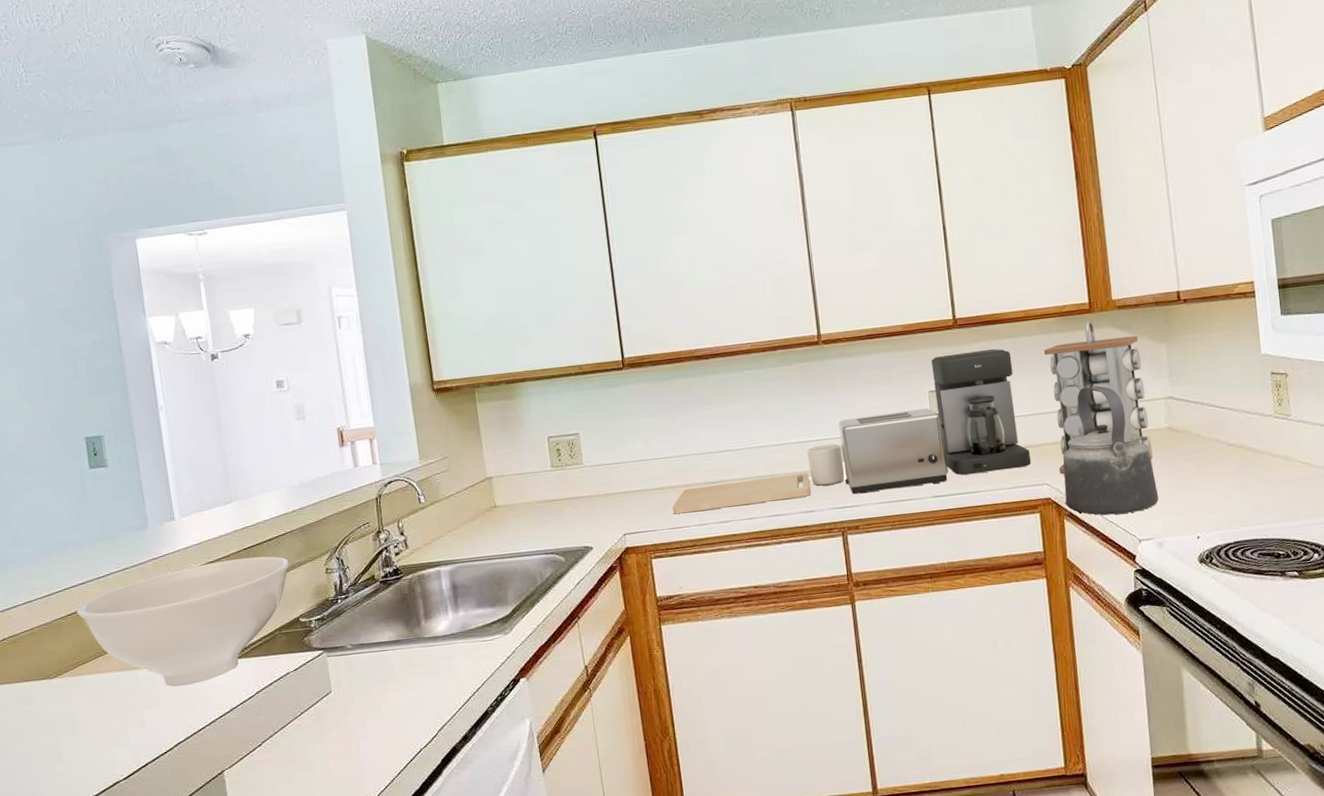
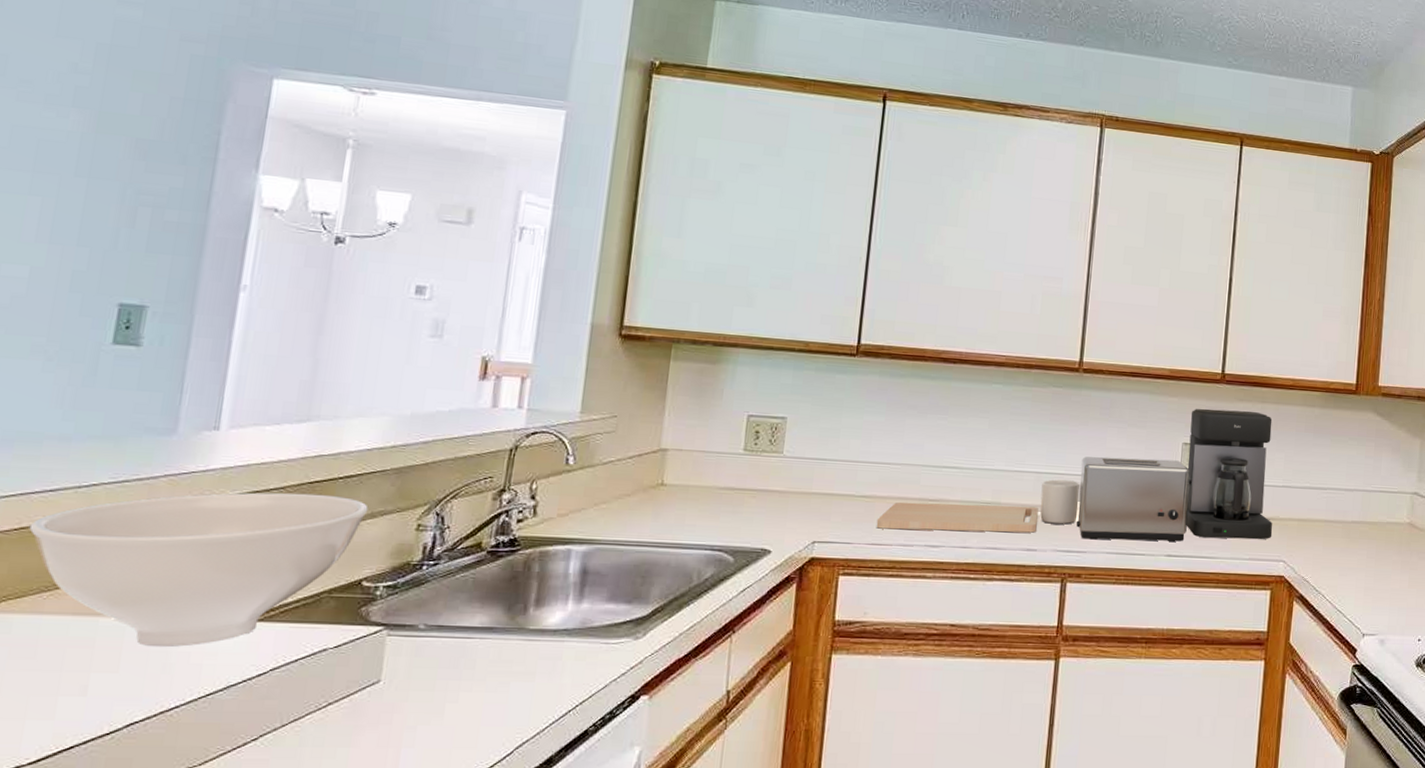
spice rack: present [1044,320,1153,475] -> none [1297,401,1396,554]
kettle: present [1063,385,1159,515] -> none [1298,468,1389,604]

